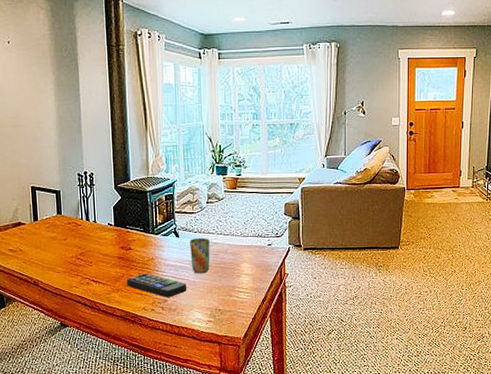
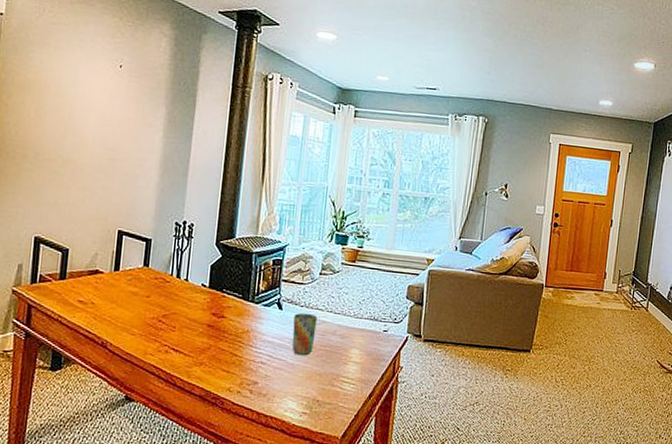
remote control: present [126,273,187,298] -> none [212,347,284,380]

